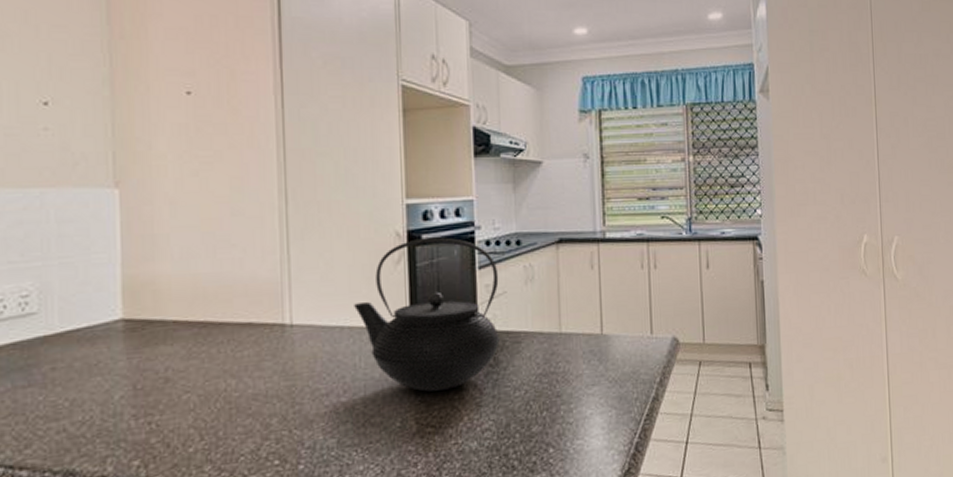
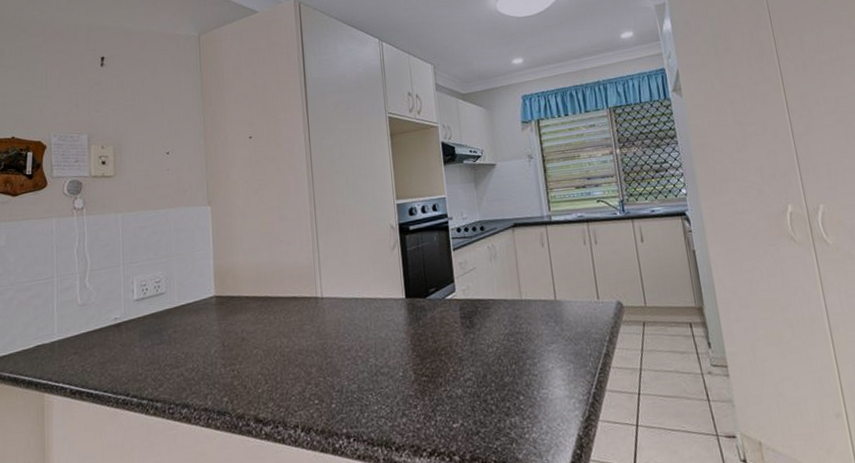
teapot: present [354,237,500,392] -> none [364,227,474,348]

